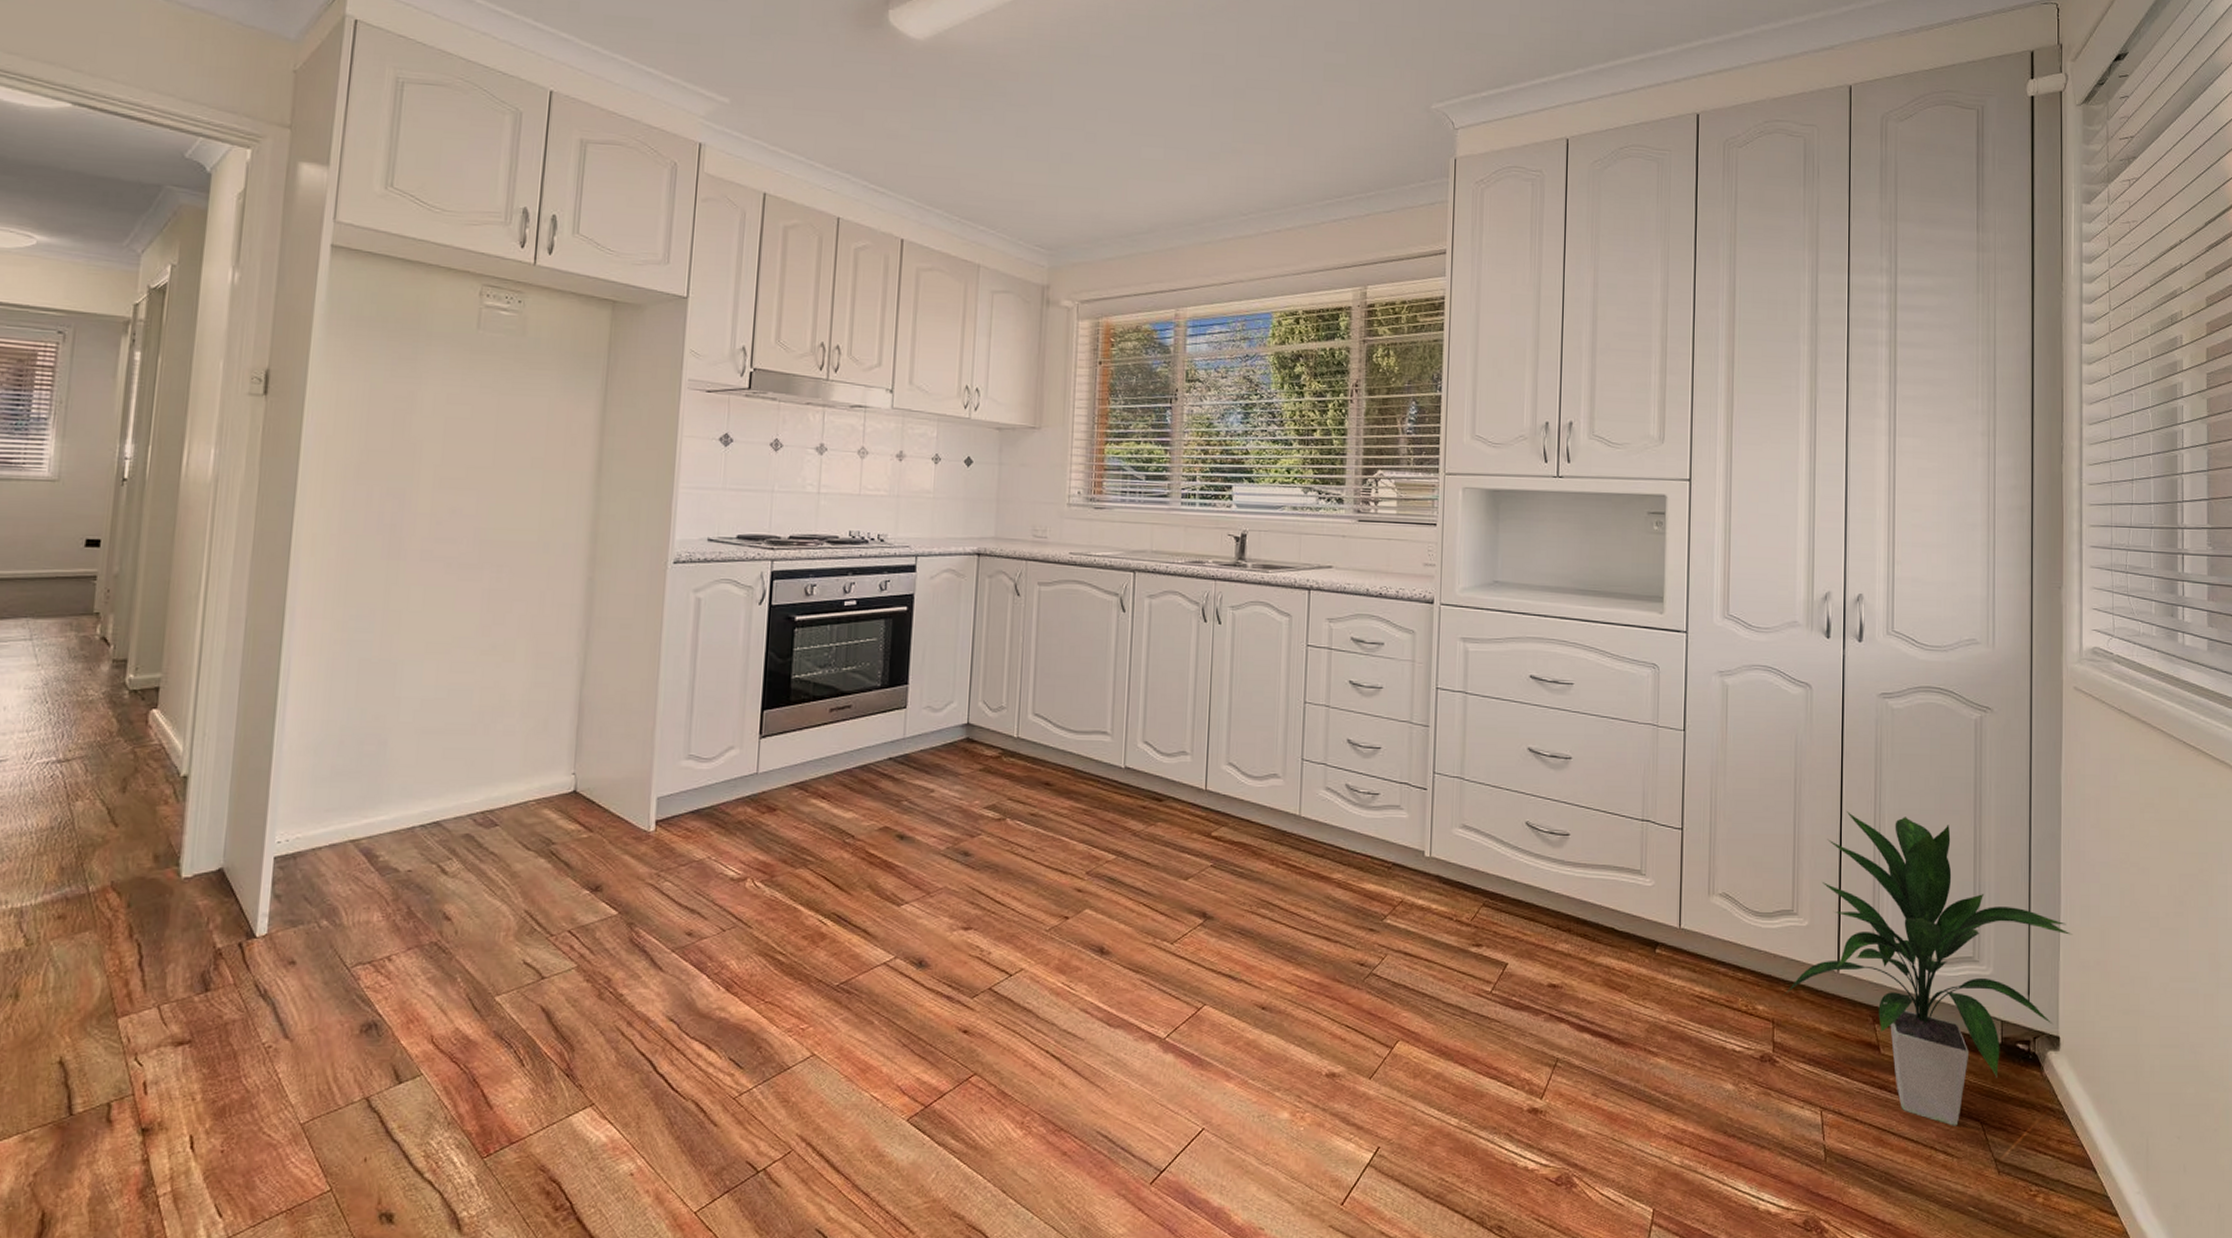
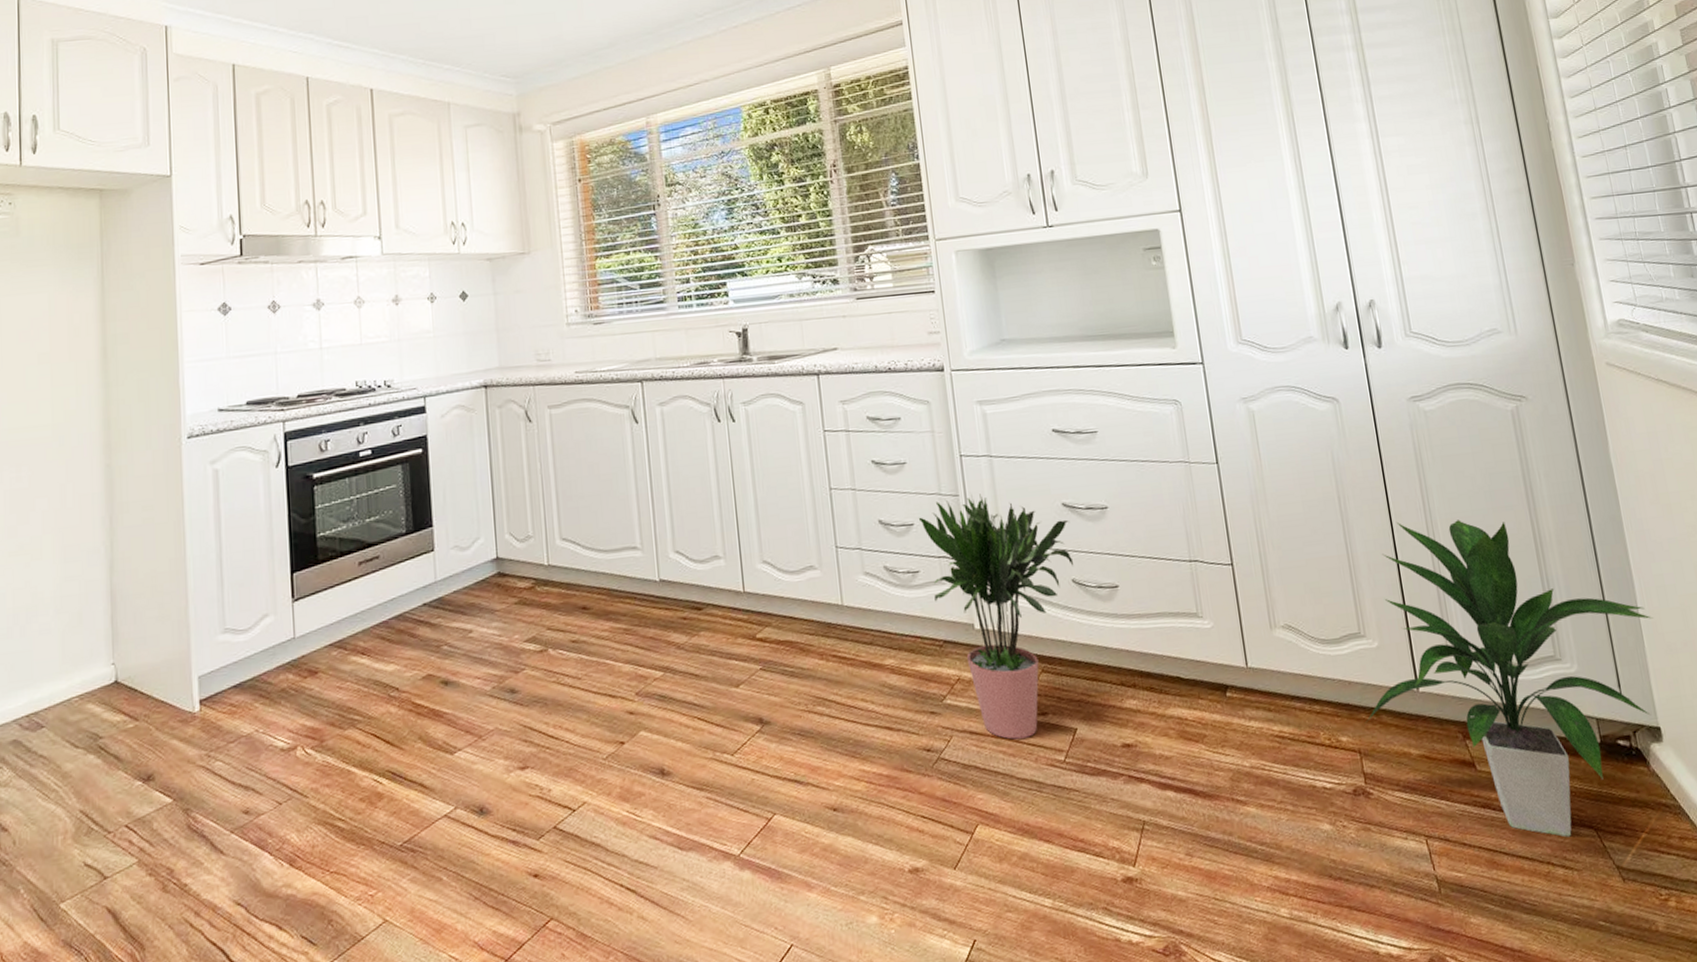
potted plant: none [1386,727,1532,966] -> present [918,494,1073,740]

